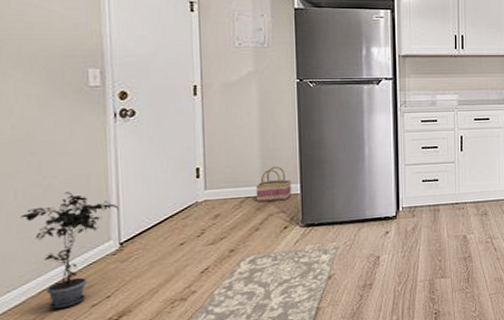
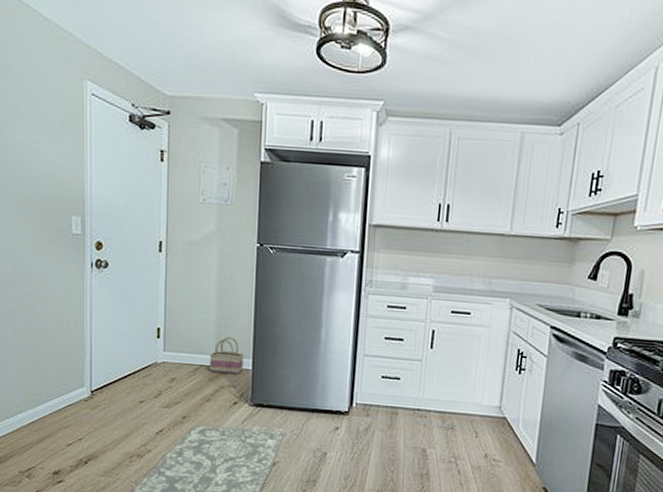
potted plant: present [21,192,119,309] -> none [17,334,91,442]

